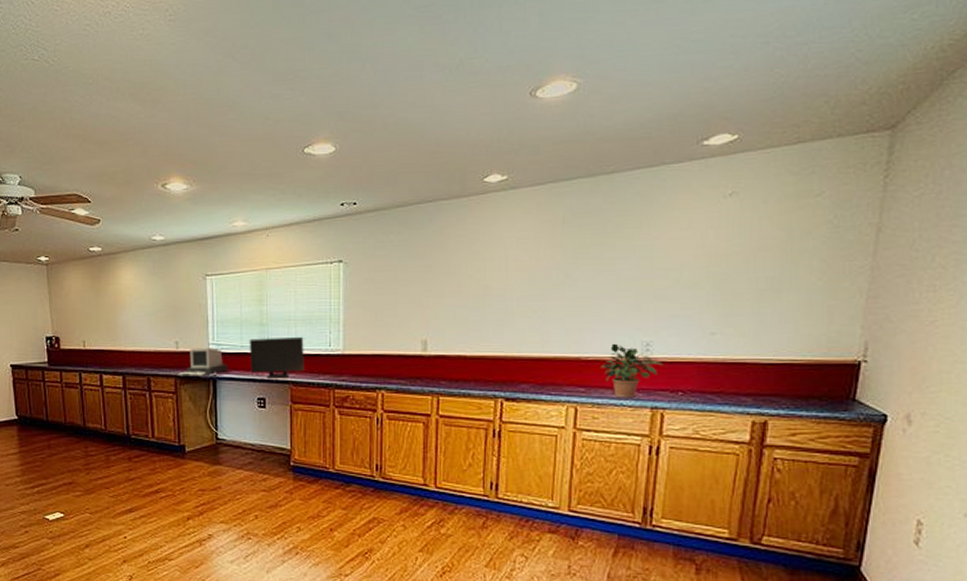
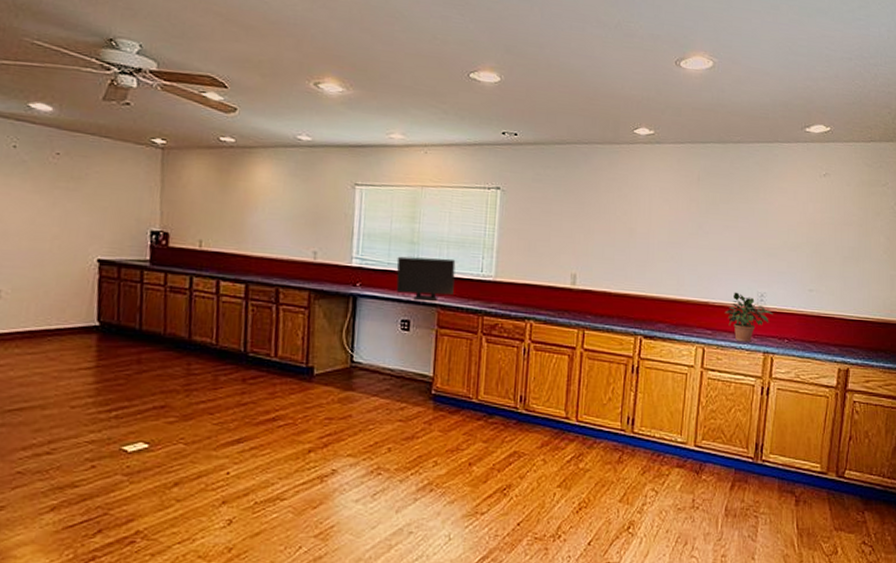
desktop computer: present [176,347,233,377] -> none [311,260,376,294]

